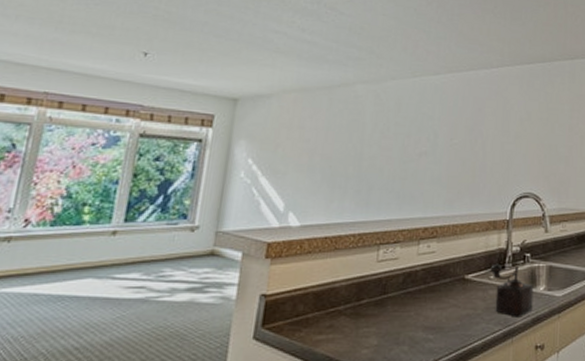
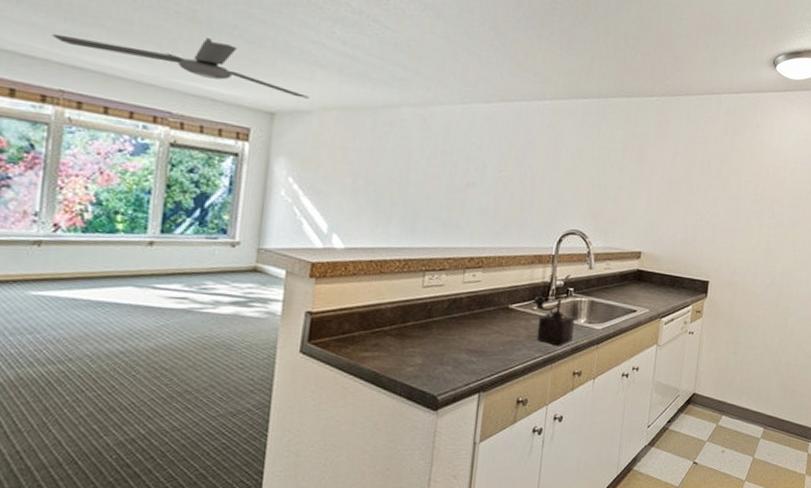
ceiling fan: none [43,36,270,83] -> present [52,33,309,99]

